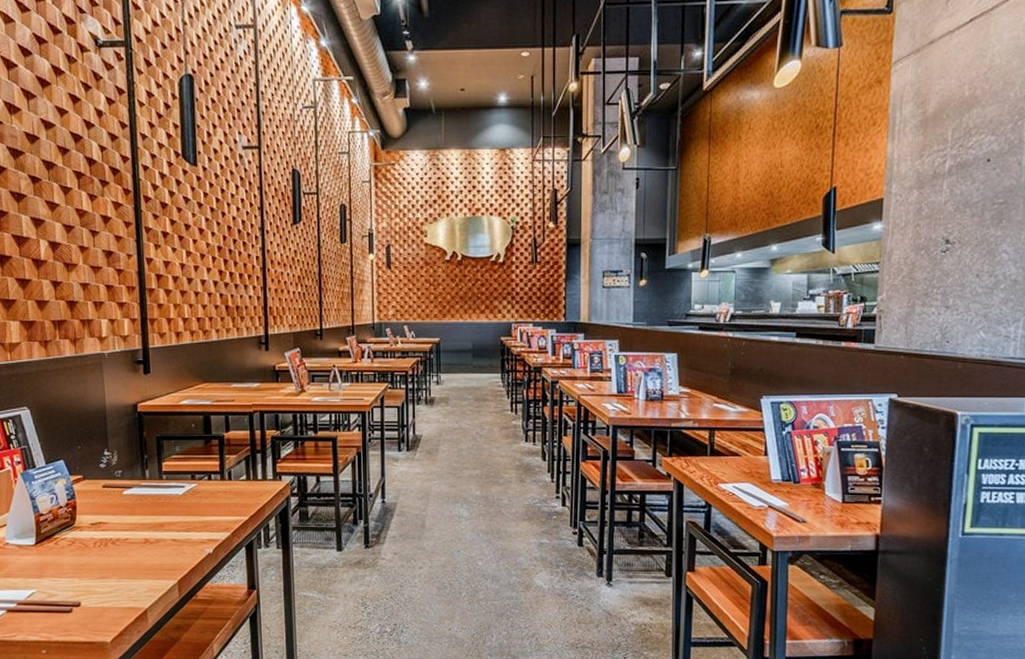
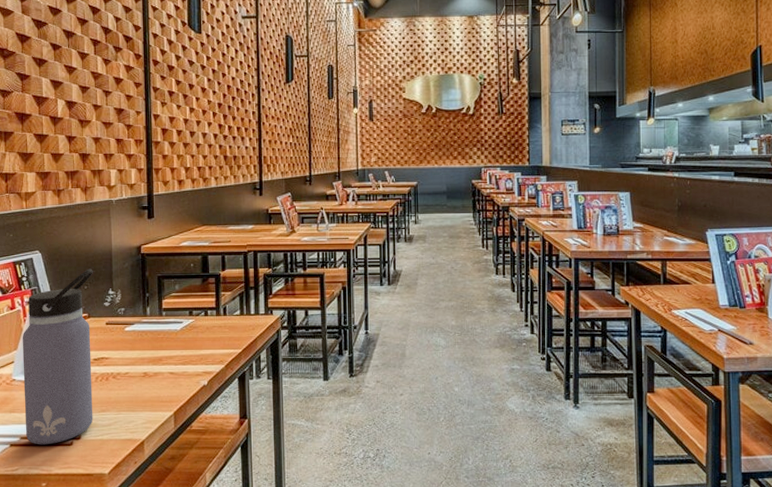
water bottle: none [13,427,93,612] -> present [22,268,94,445]

